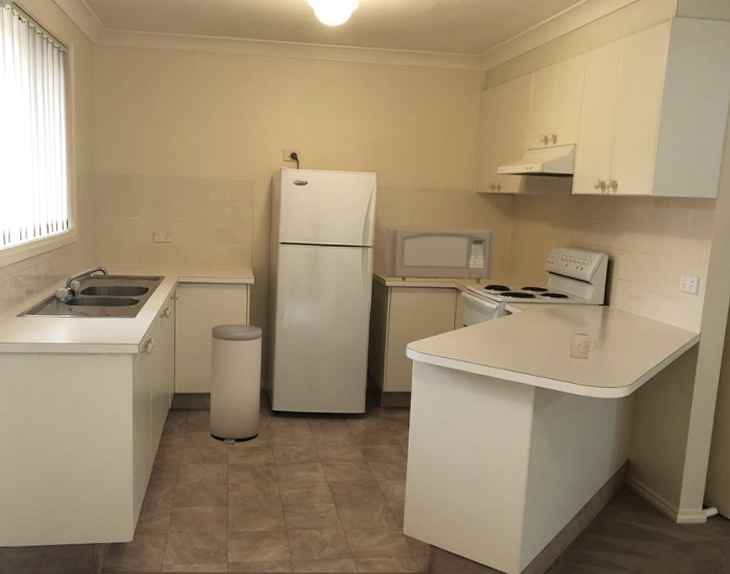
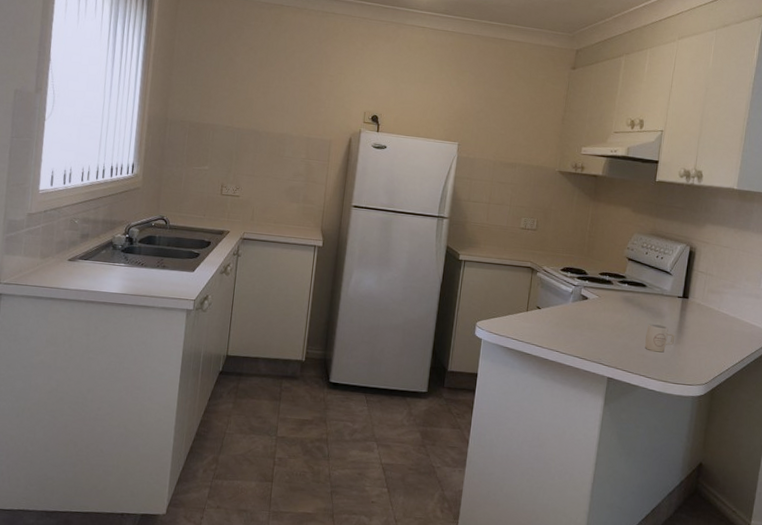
pedal bin: present [210,324,262,444] -> none [261,286,326,415]
microwave: present [385,226,495,283] -> none [459,198,576,264]

